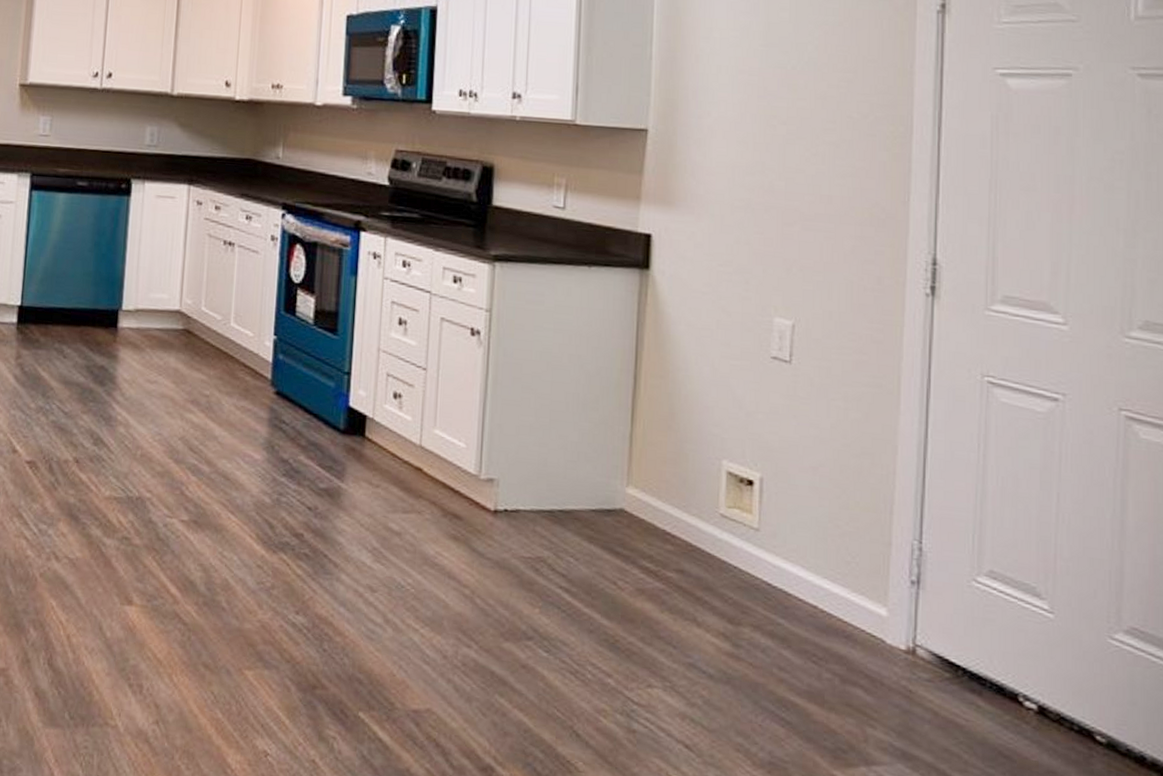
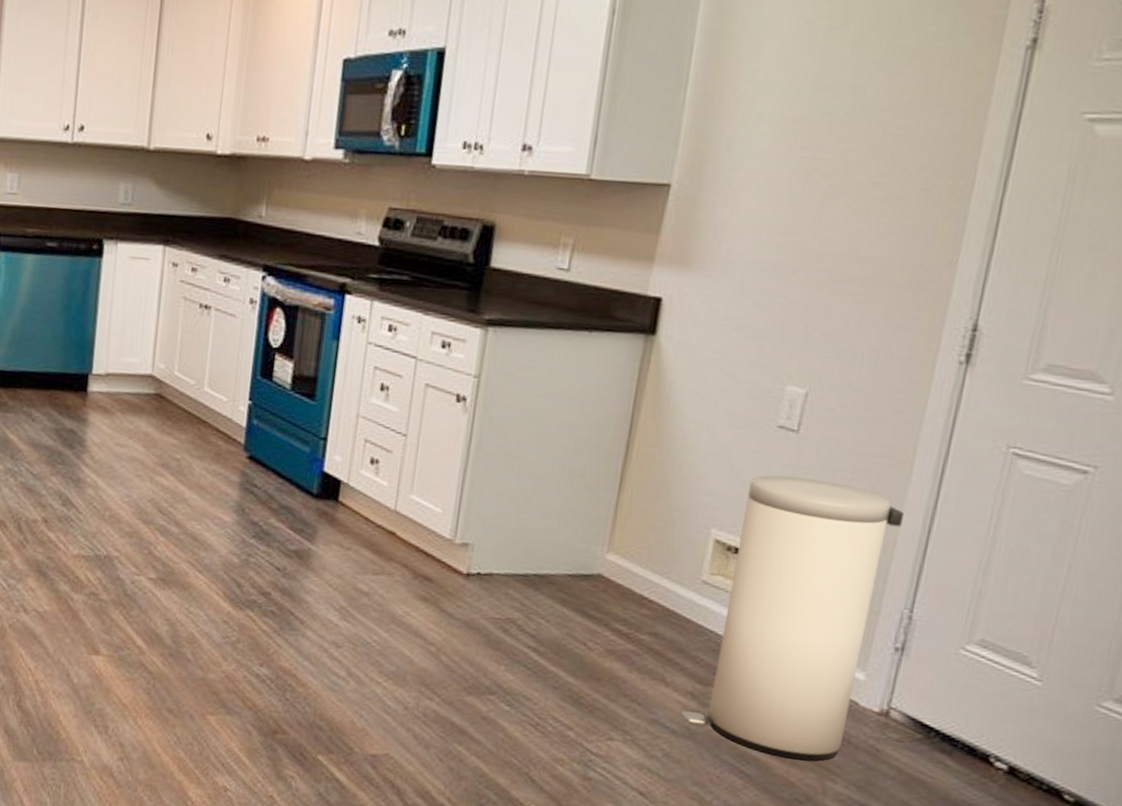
pedal bin: none [715,405,899,706] -> present [680,475,904,762]

